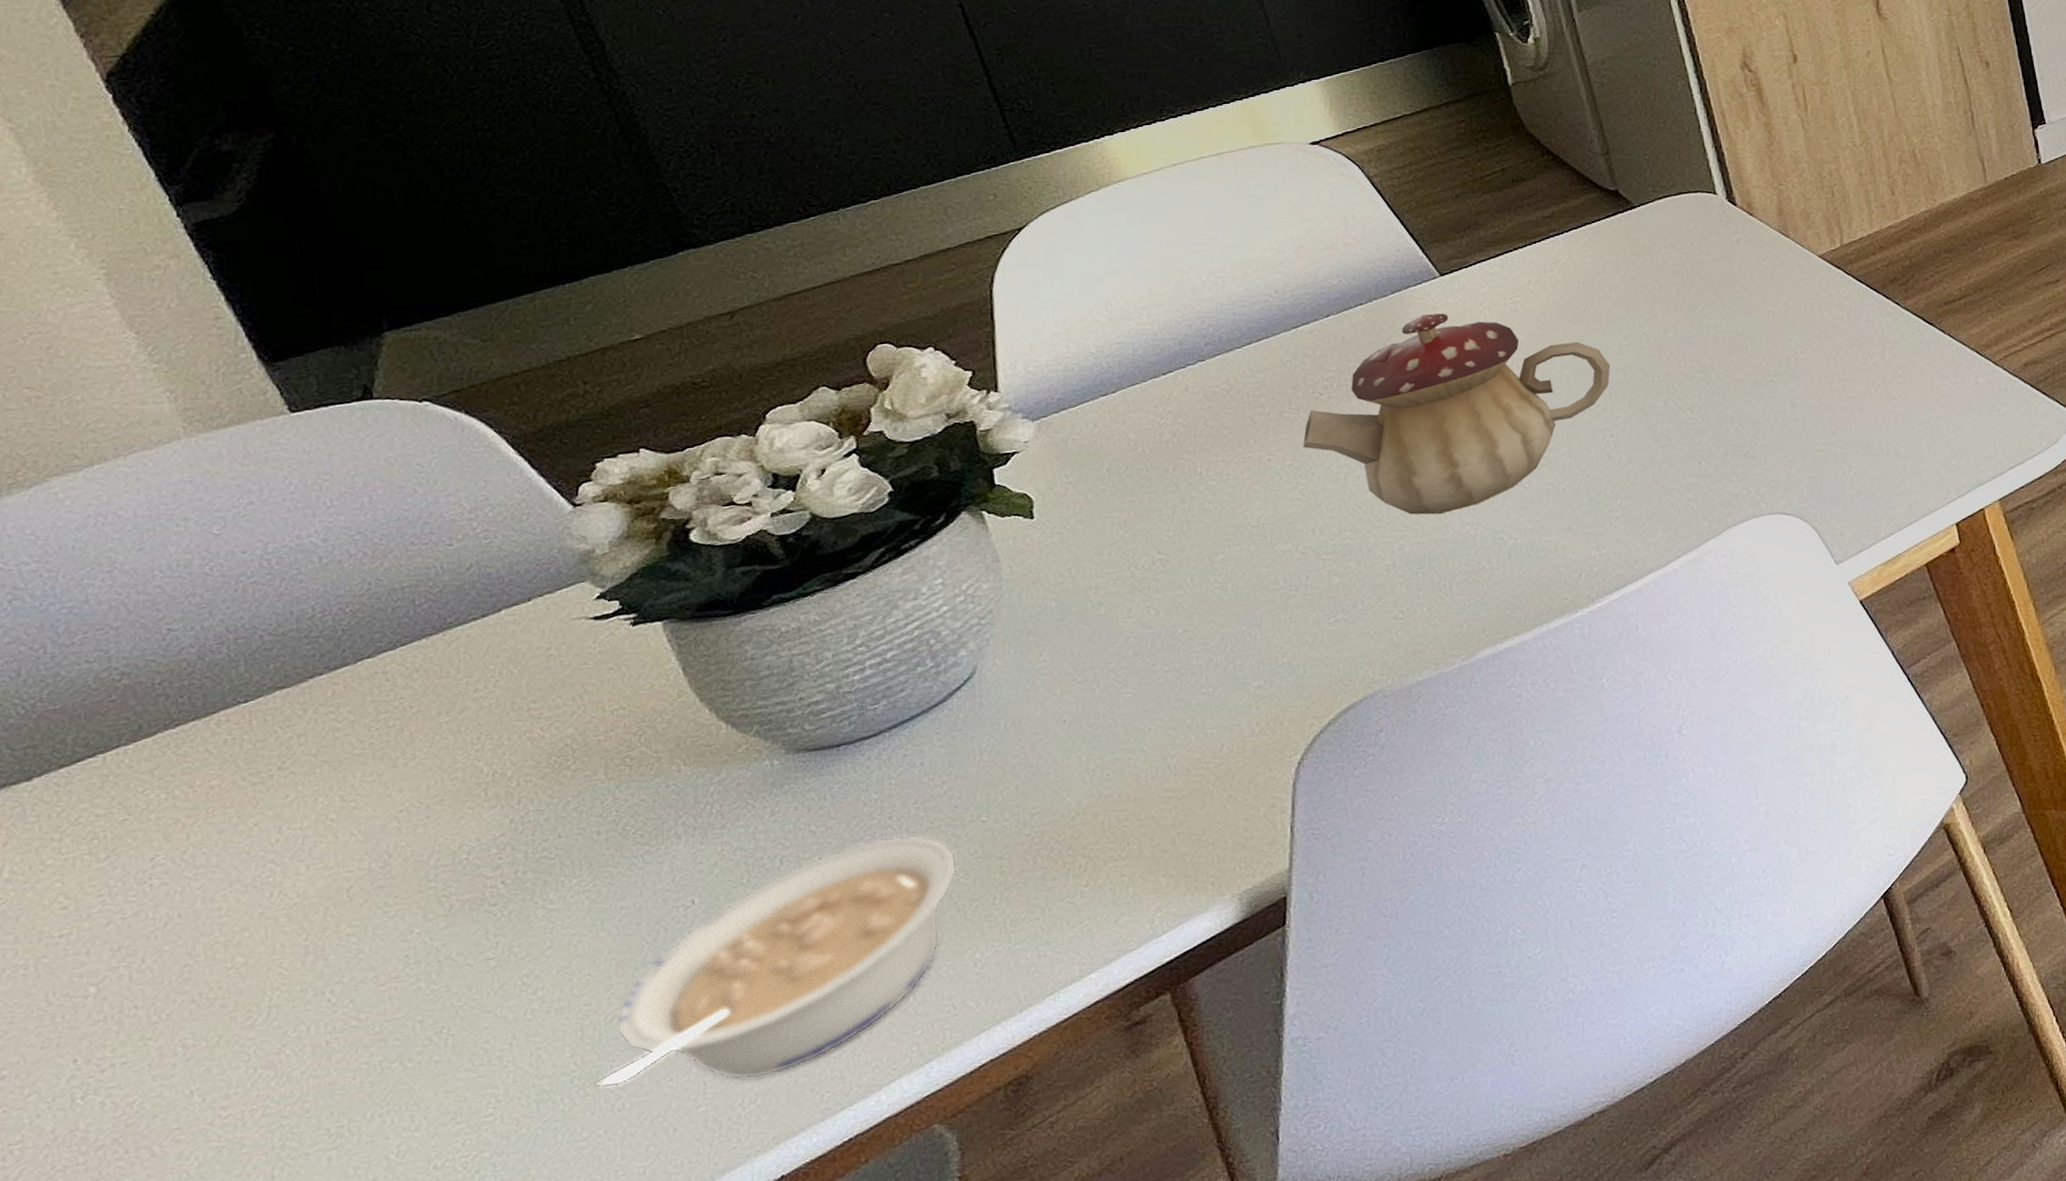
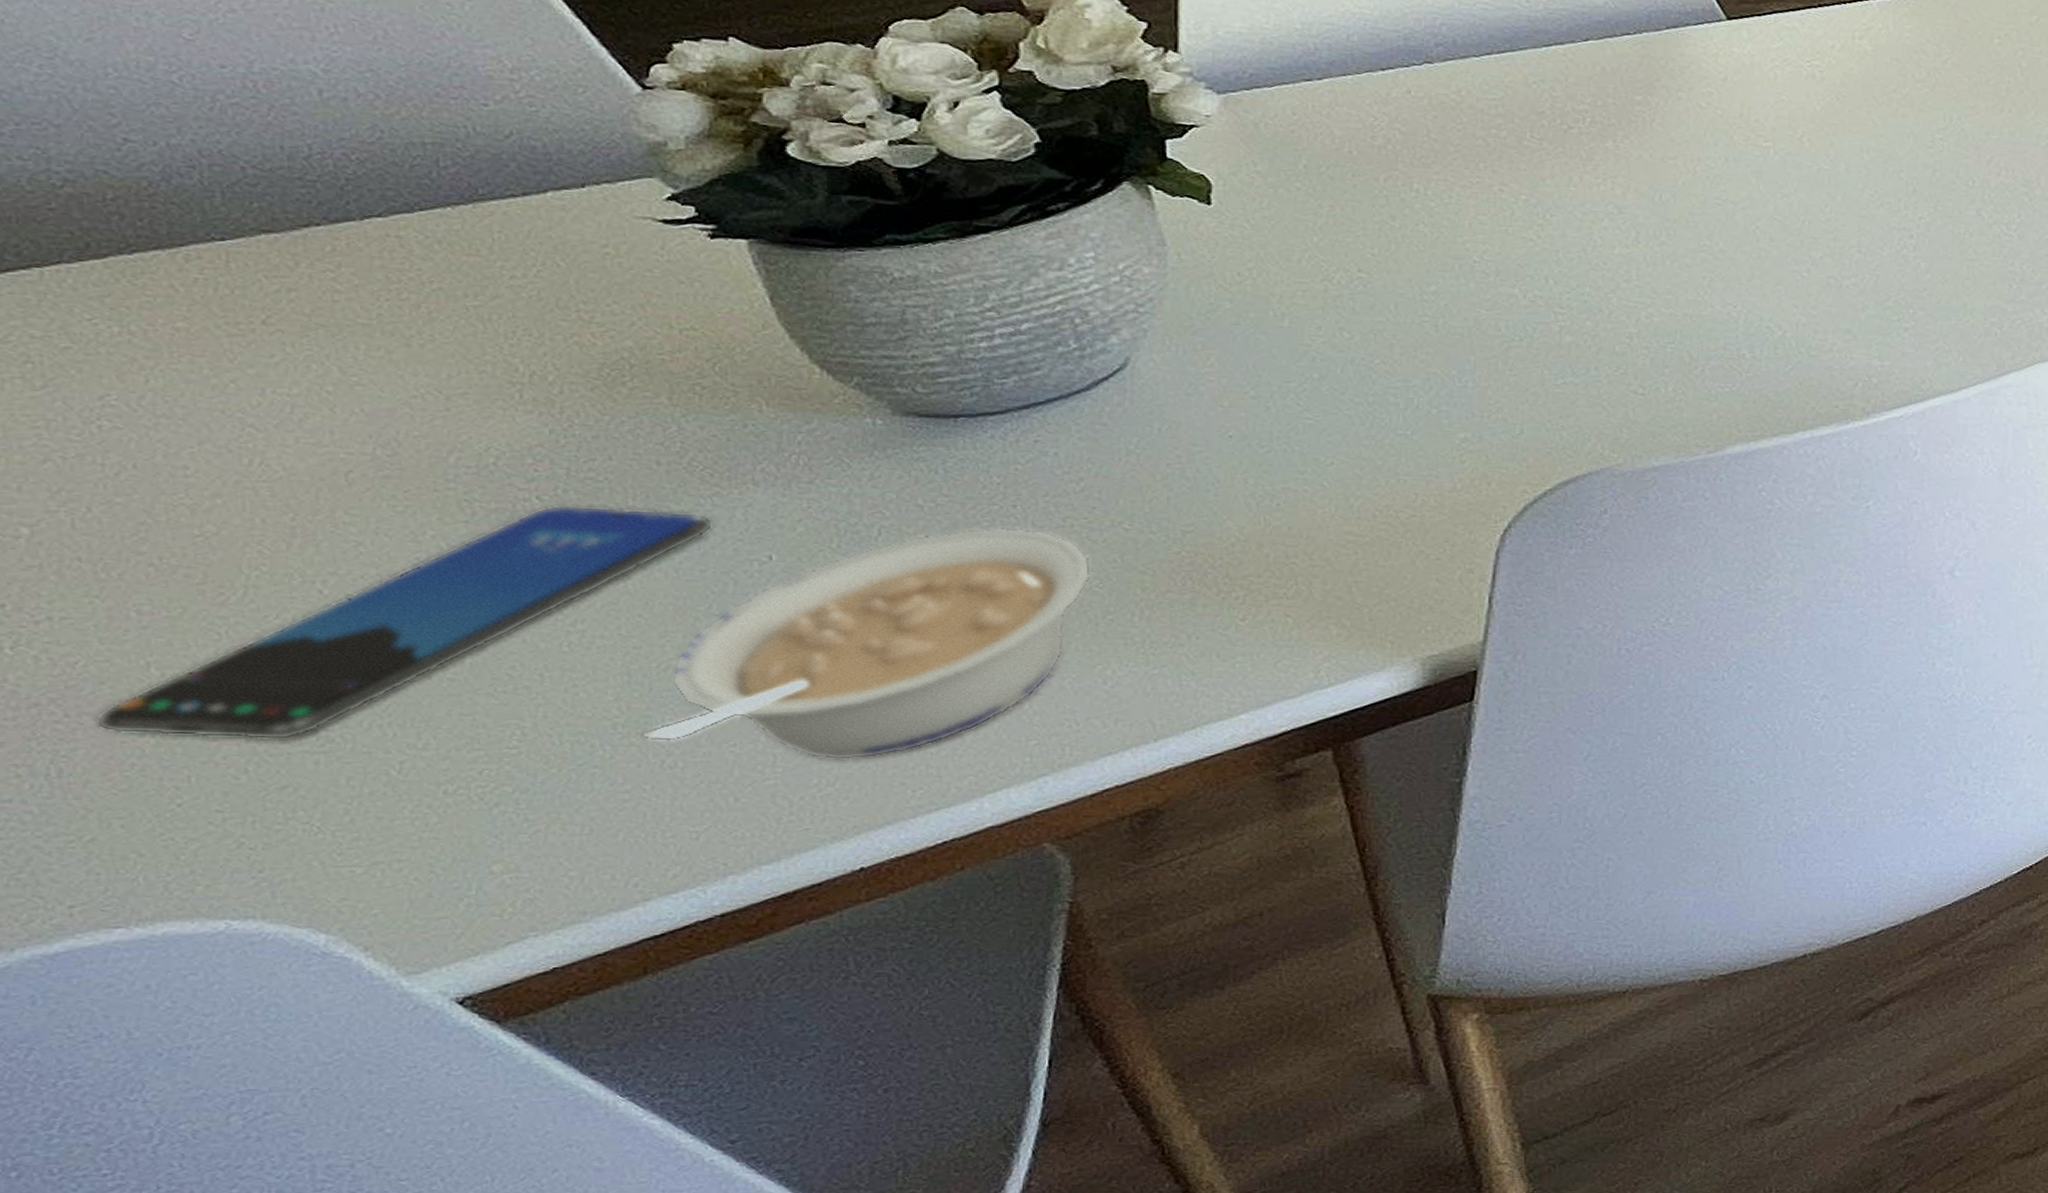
smartphone: none [149,872,646,1161] -> present [95,505,714,741]
teapot: present [1303,313,1611,515] -> none [1543,59,1919,288]

